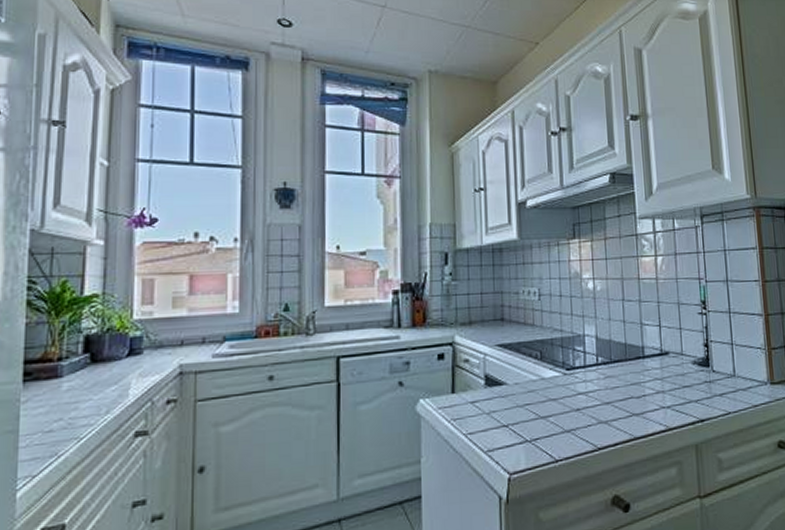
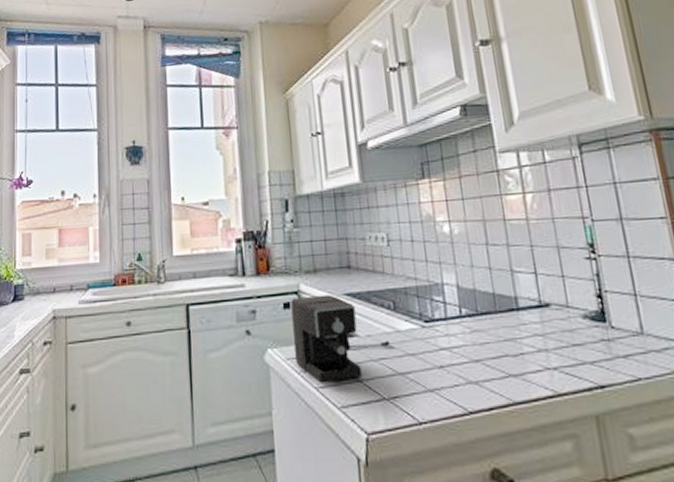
coffee maker: none [445,345,535,430] -> present [291,294,390,383]

